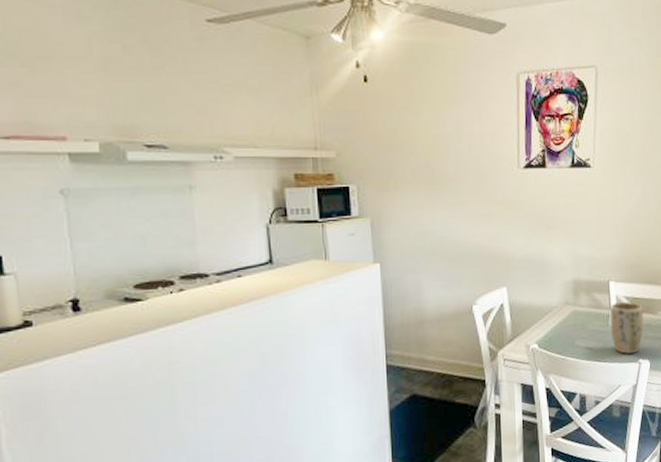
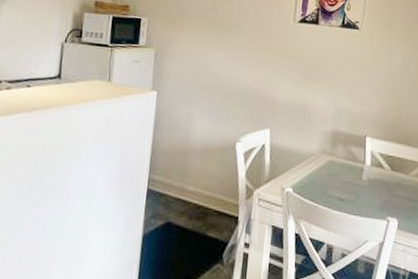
plant pot: present [610,301,644,354] -> none [363,157,396,210]

